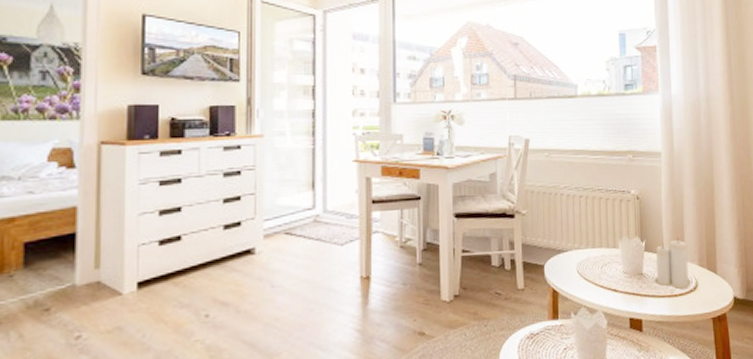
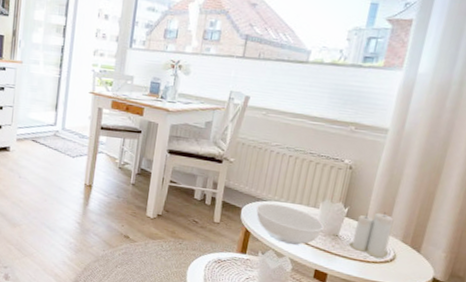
bowl: none [558,252,628,296] -> present [256,203,324,246]

